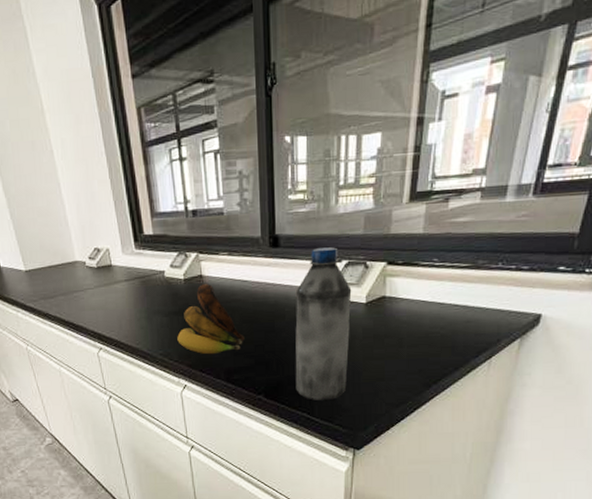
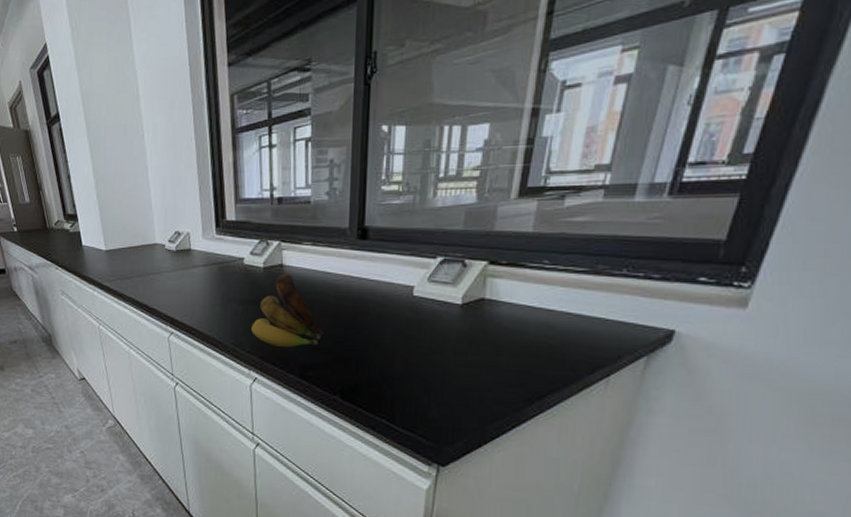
water bottle: present [295,247,352,402] -> none [375,242,446,409]

